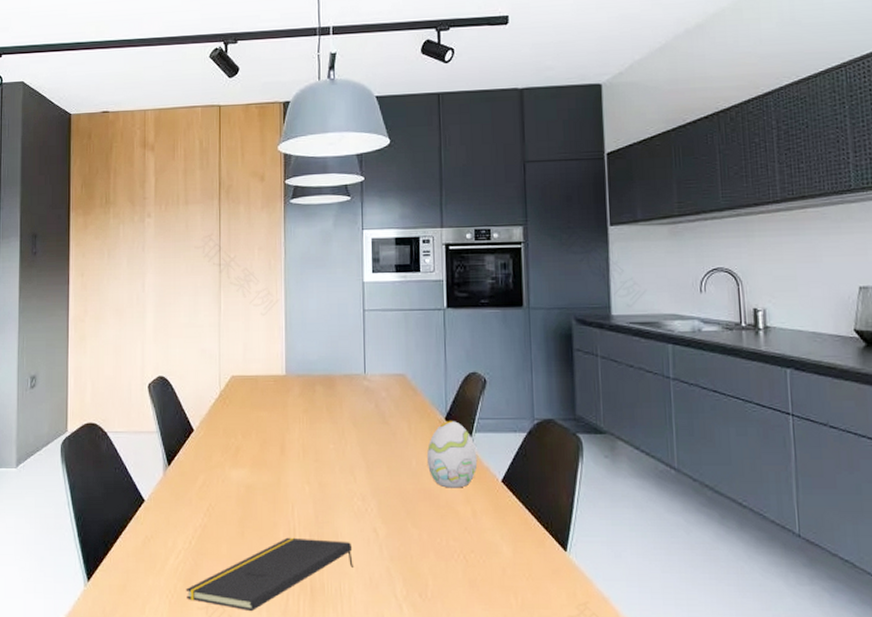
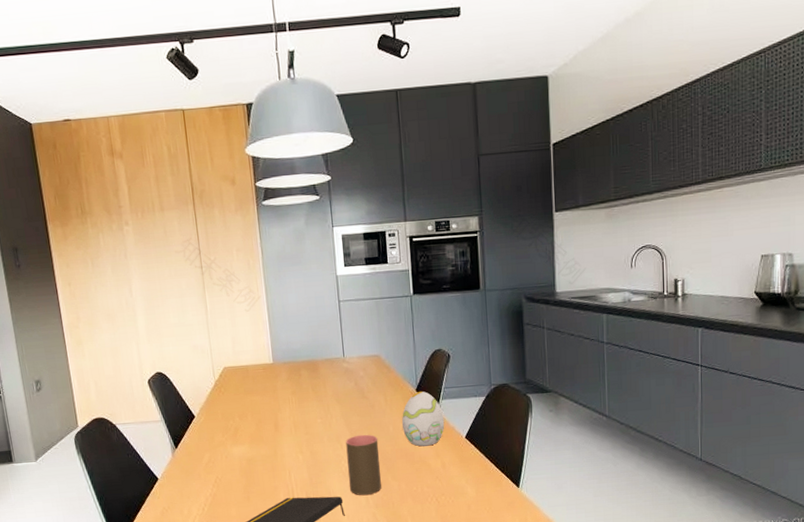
cup: none [360,467,399,544] -> present [346,434,381,496]

